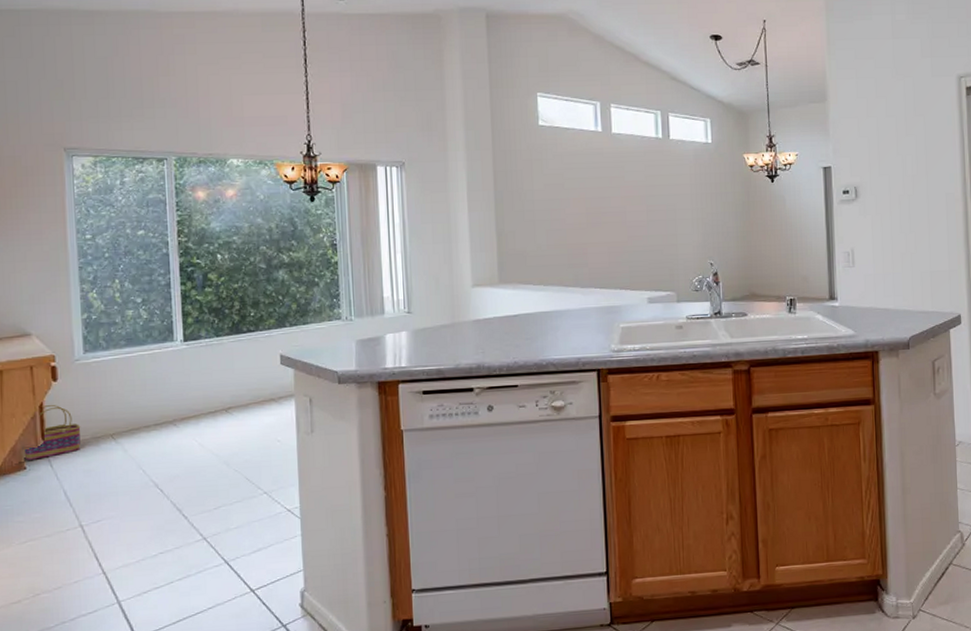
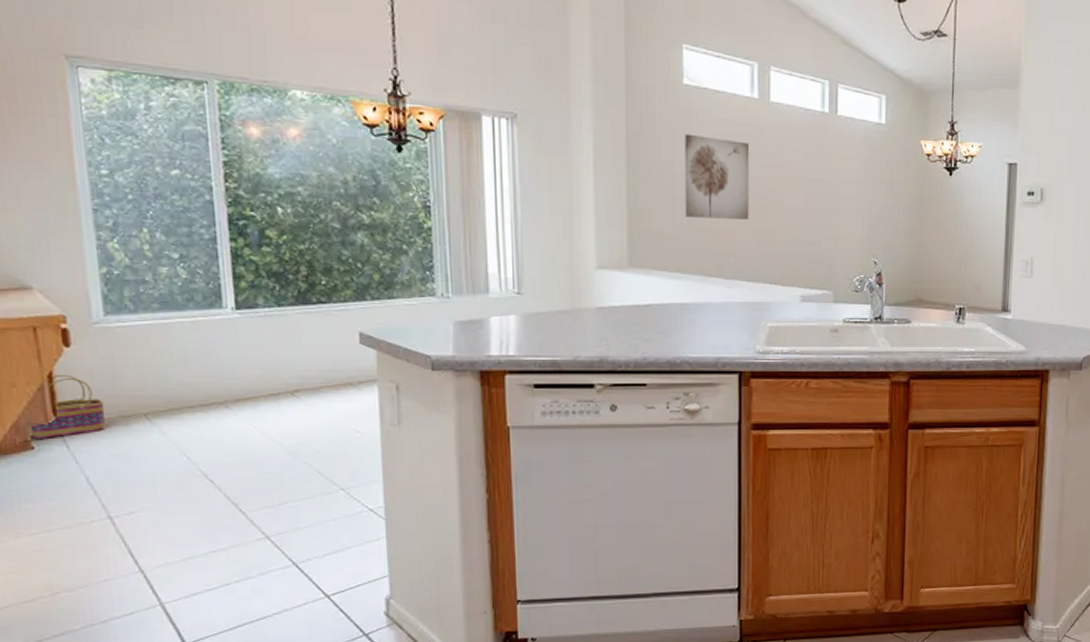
wall art: none [542,166,600,237] -> present [685,134,750,219]

